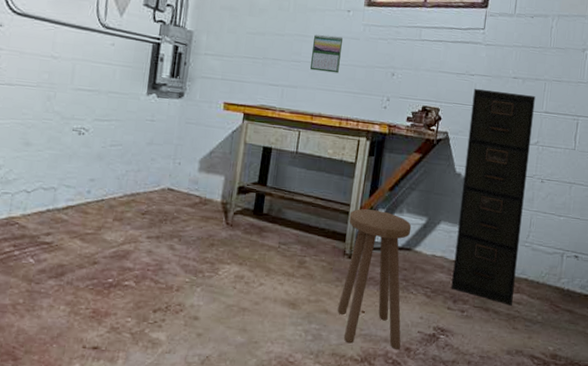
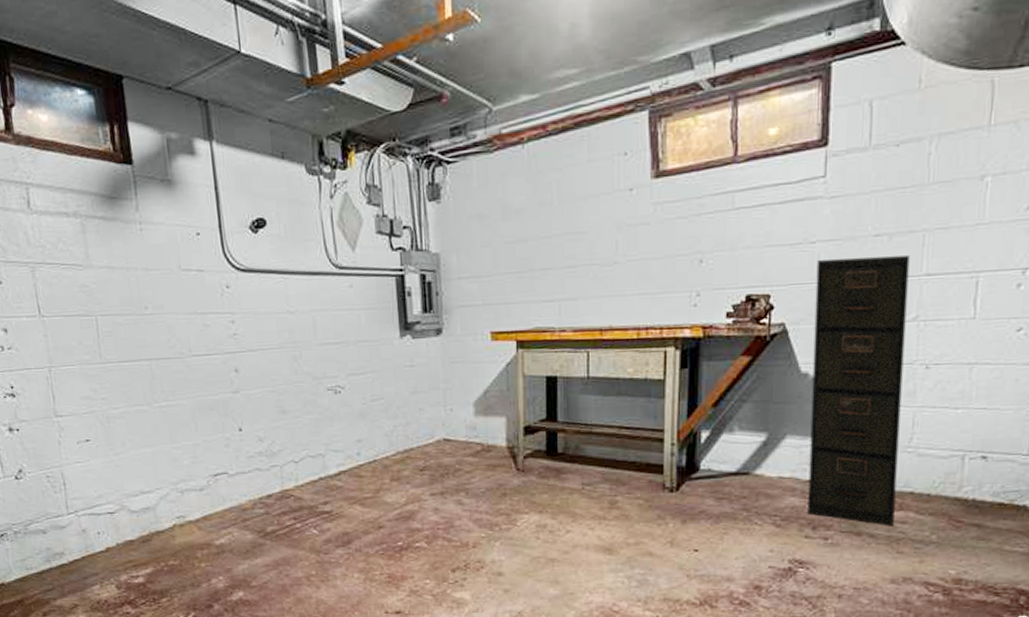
calendar: present [309,34,344,74] -> none [589,225,629,275]
stool: present [337,209,412,349] -> none [663,432,749,588]

